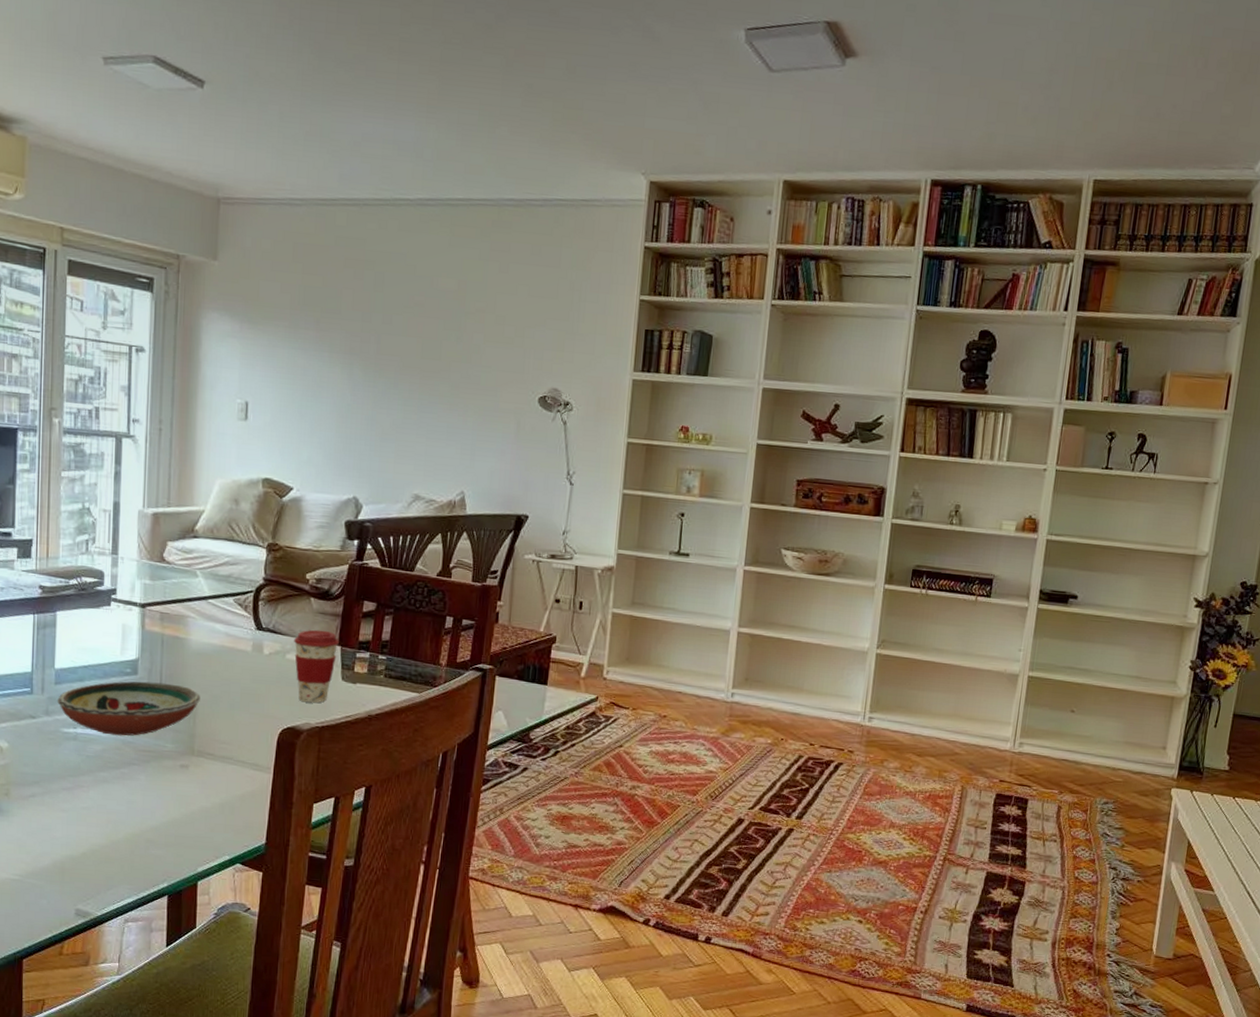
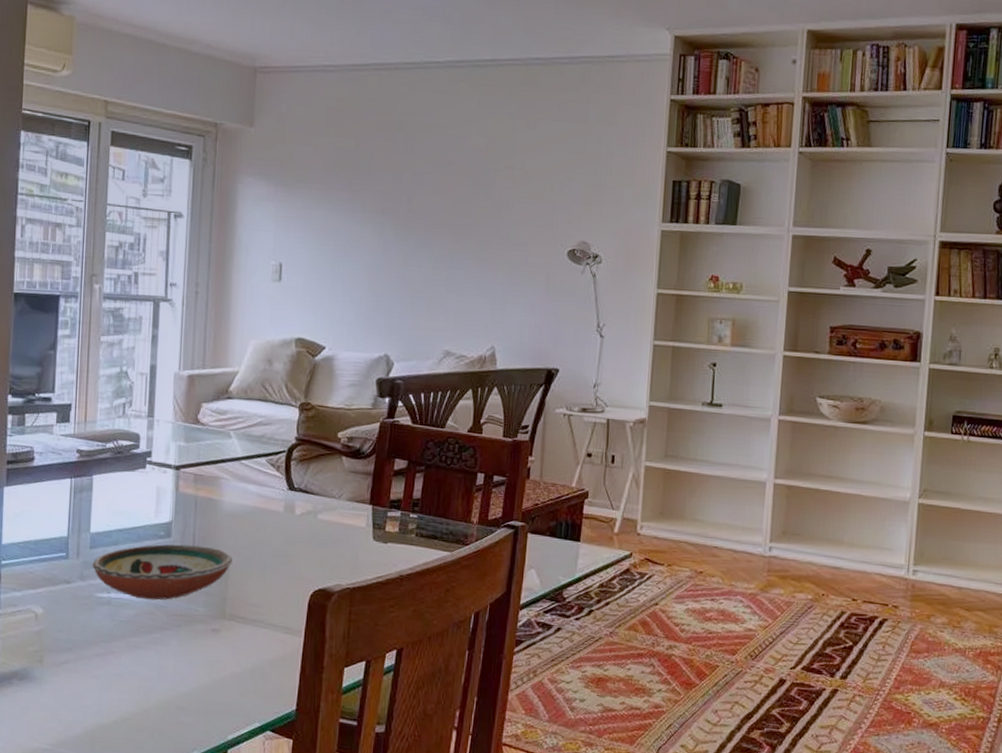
coffee cup: present [294,629,339,703] -> none [325,488,370,564]

